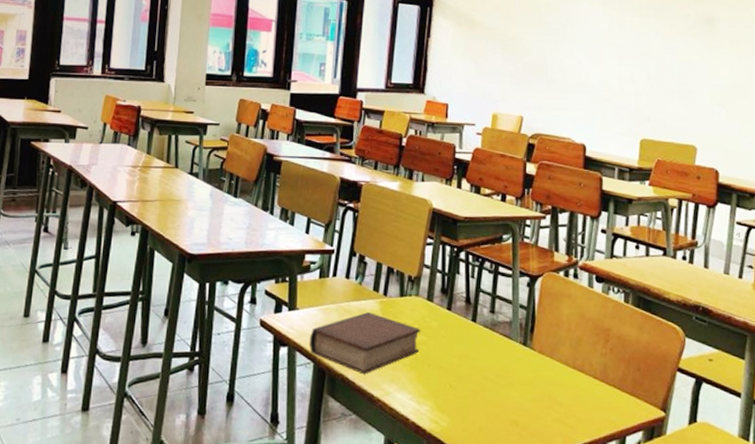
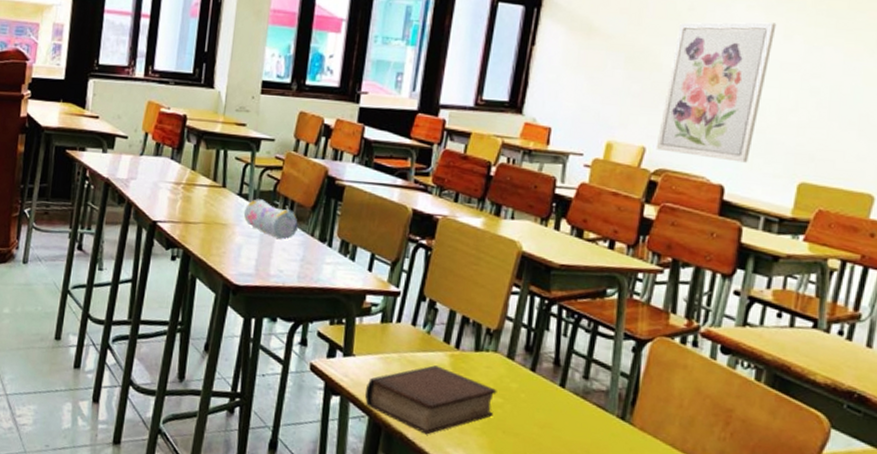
pencil case: none [195,176,243,211] -> present [243,199,298,240]
wall art: none [531,14,612,125] -> present [655,22,777,163]

